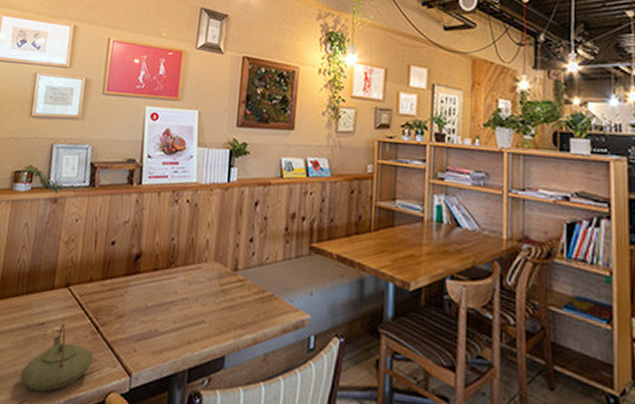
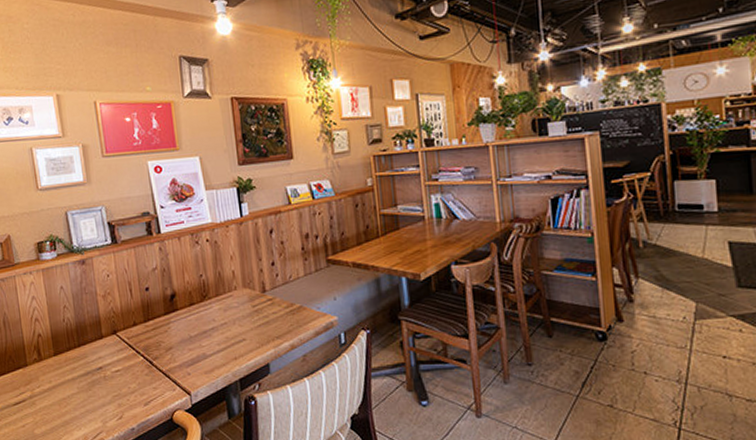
teapot: present [20,323,94,392] -> none [92,364,154,423]

